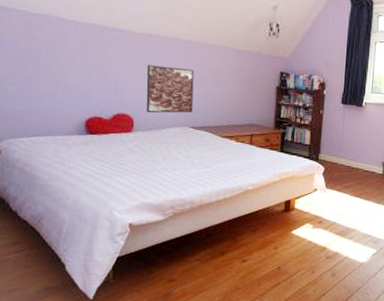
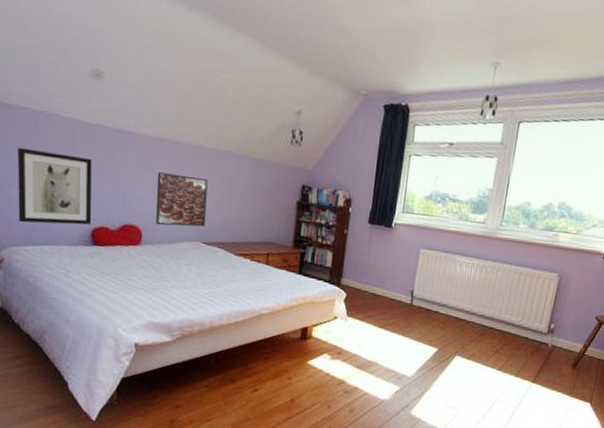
wall art: none [13,46,86,116] -> present [17,147,92,225]

